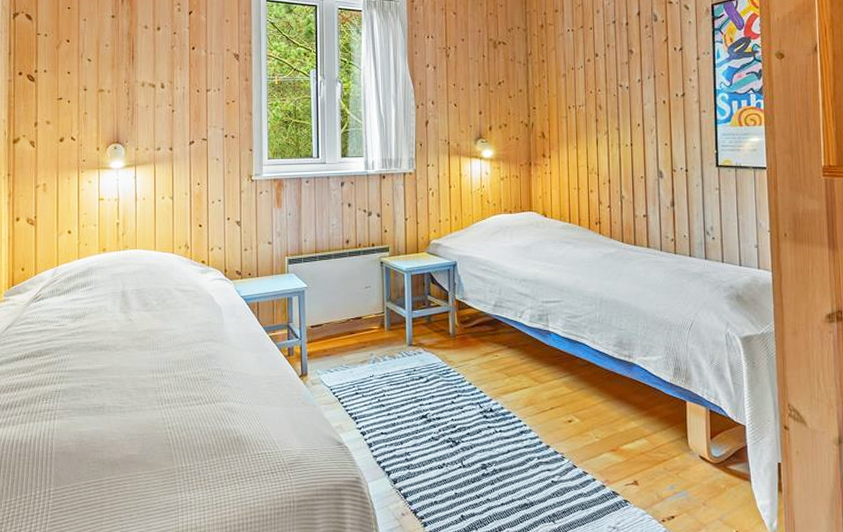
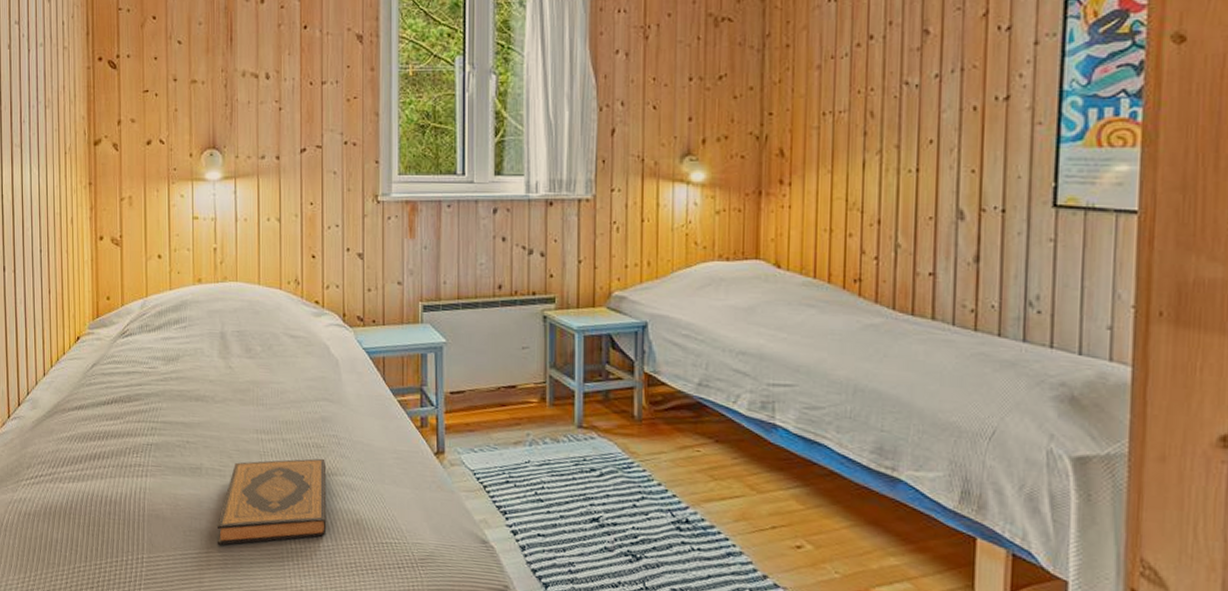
hardback book: none [117,389,212,472] -> present [217,458,327,546]

